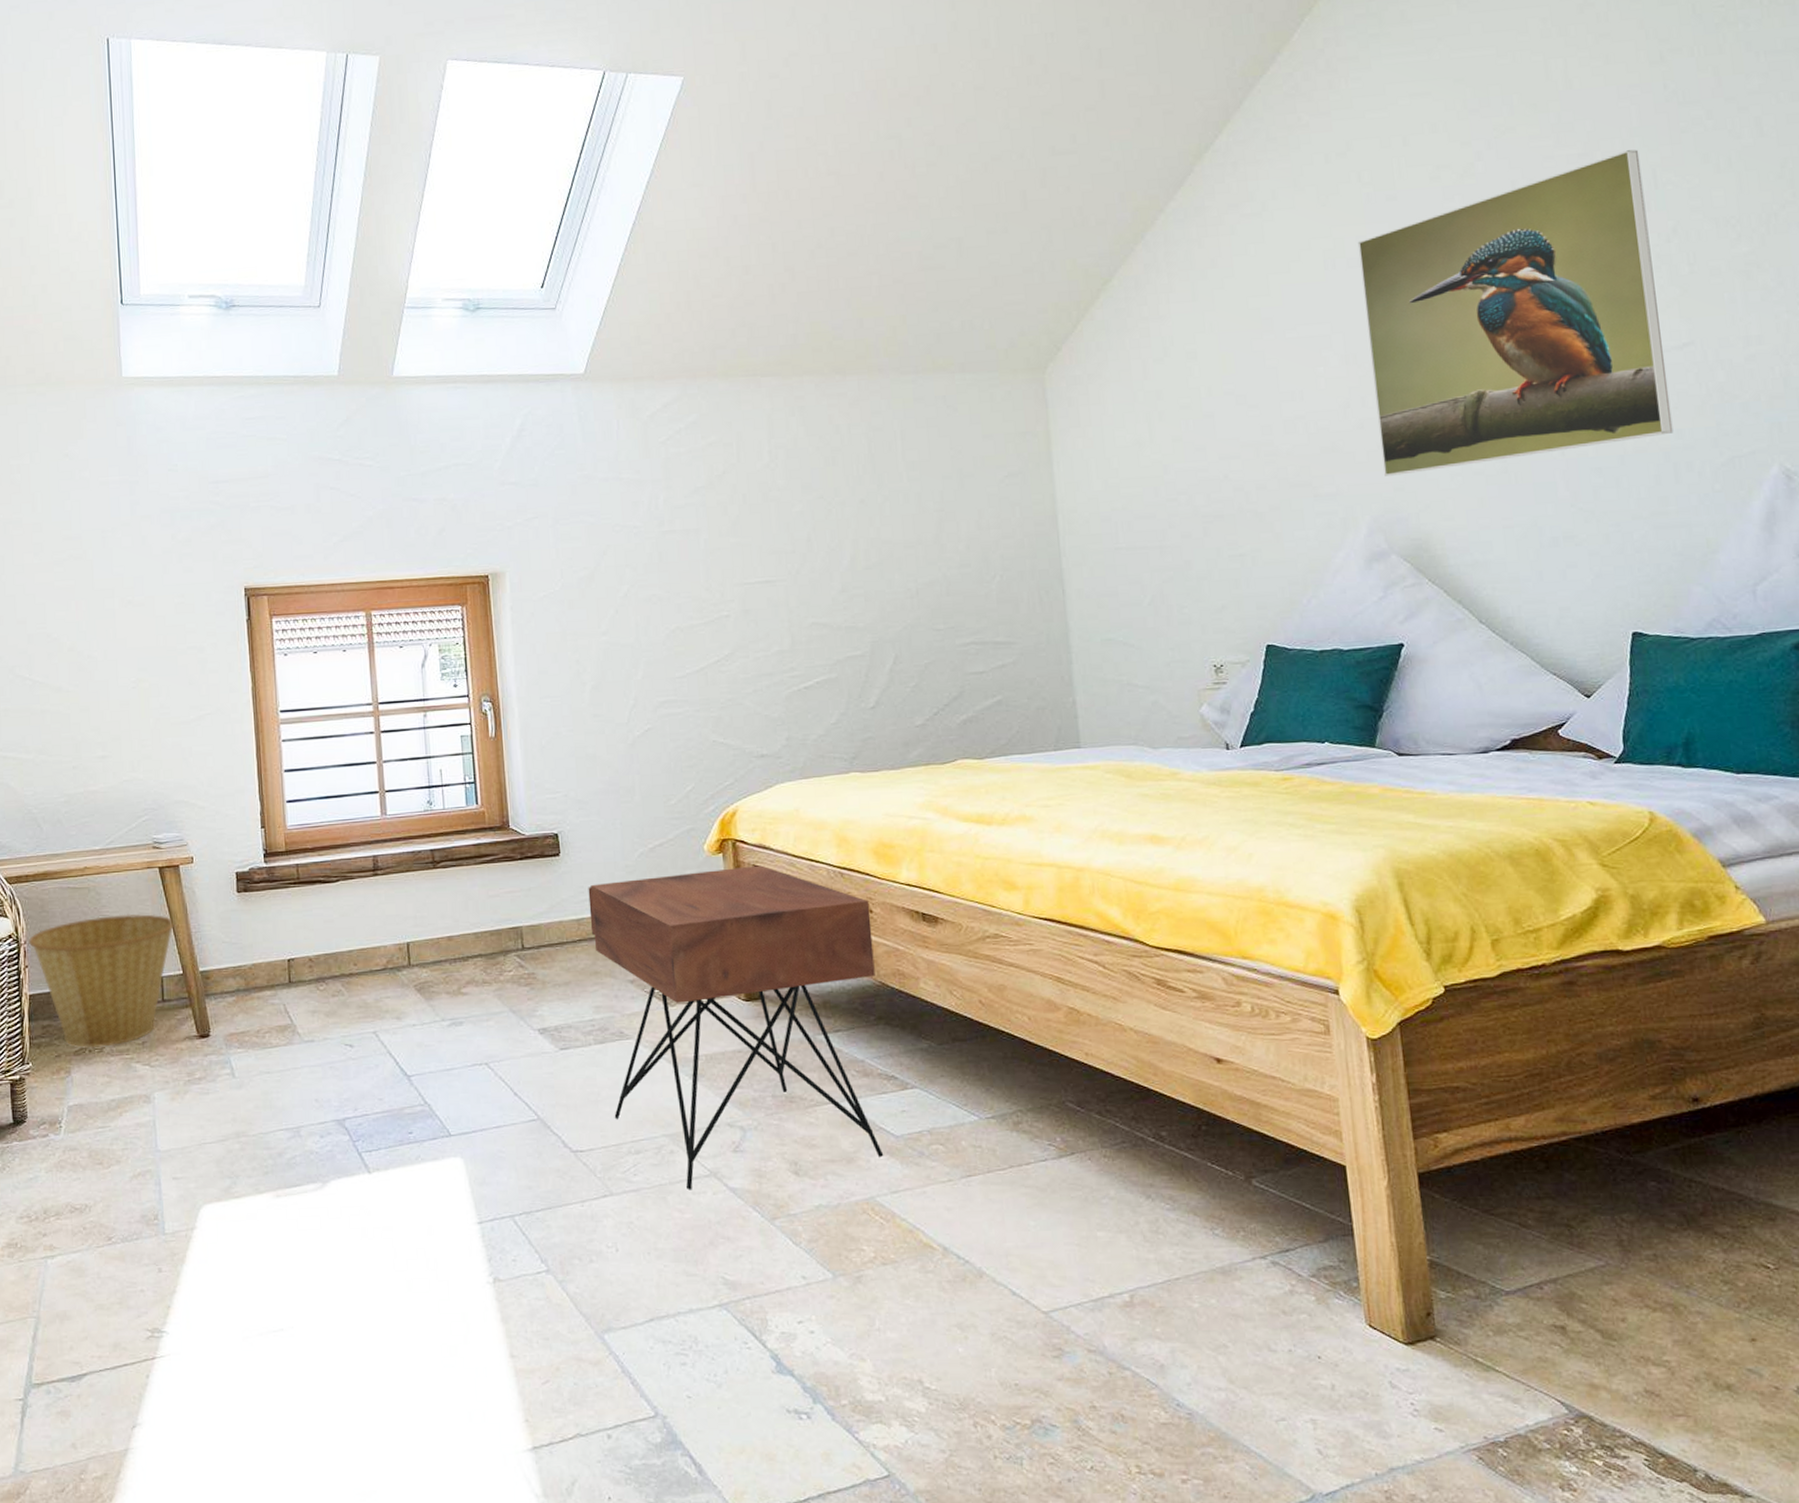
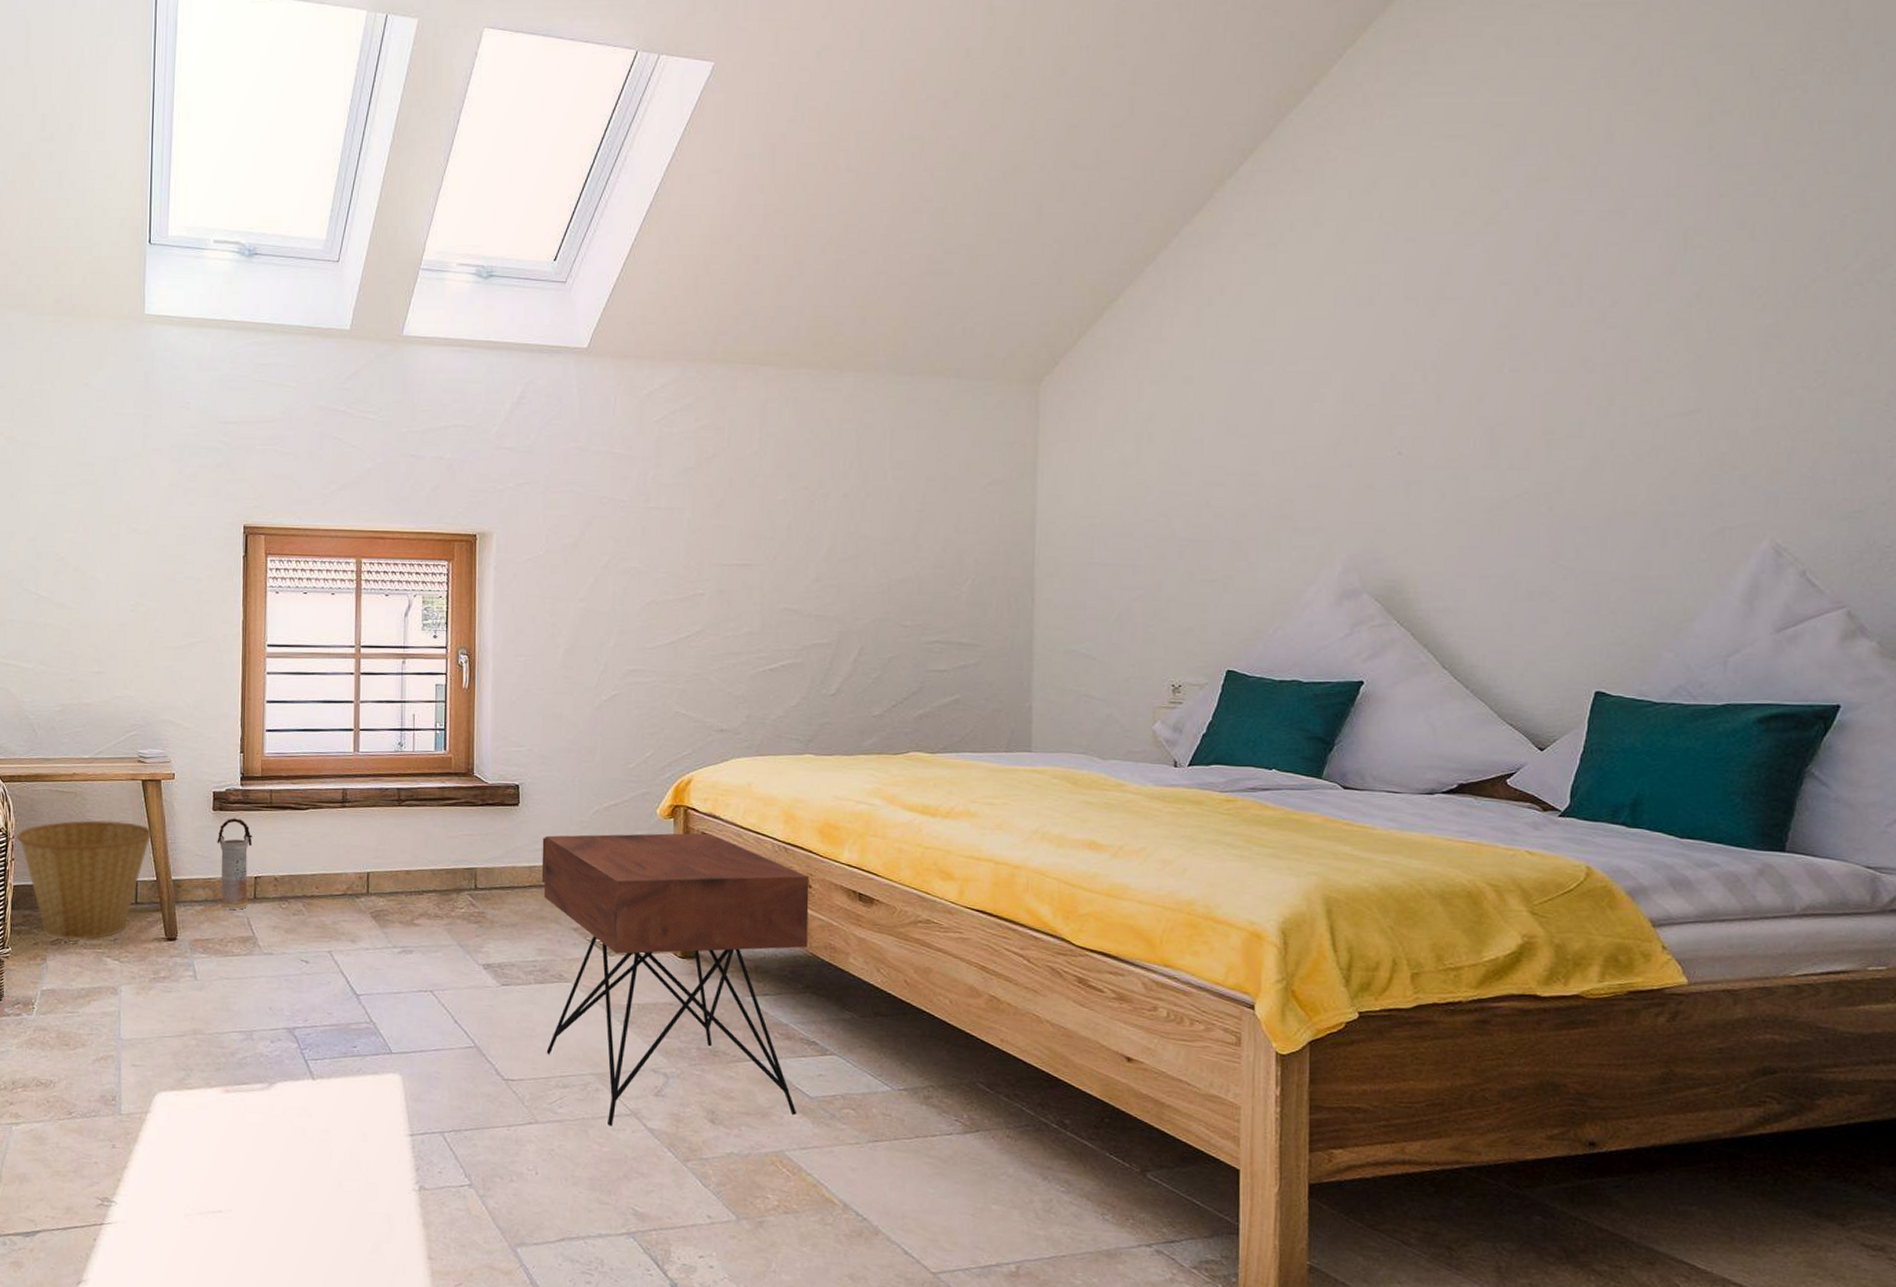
vase: none [244,898,284,997] -> present [217,818,253,910]
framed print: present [1357,149,1674,476] -> none [1366,210,1673,517]

